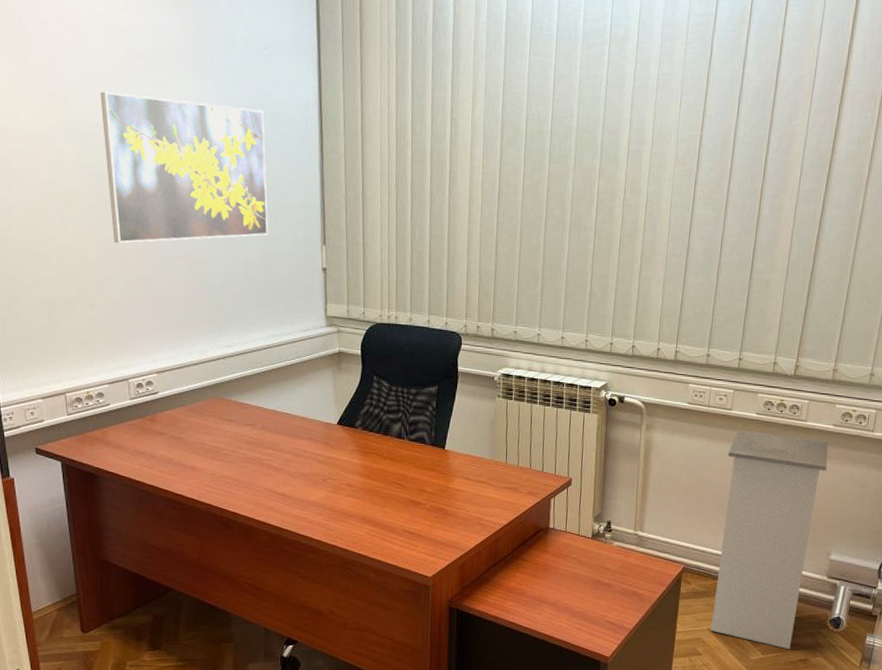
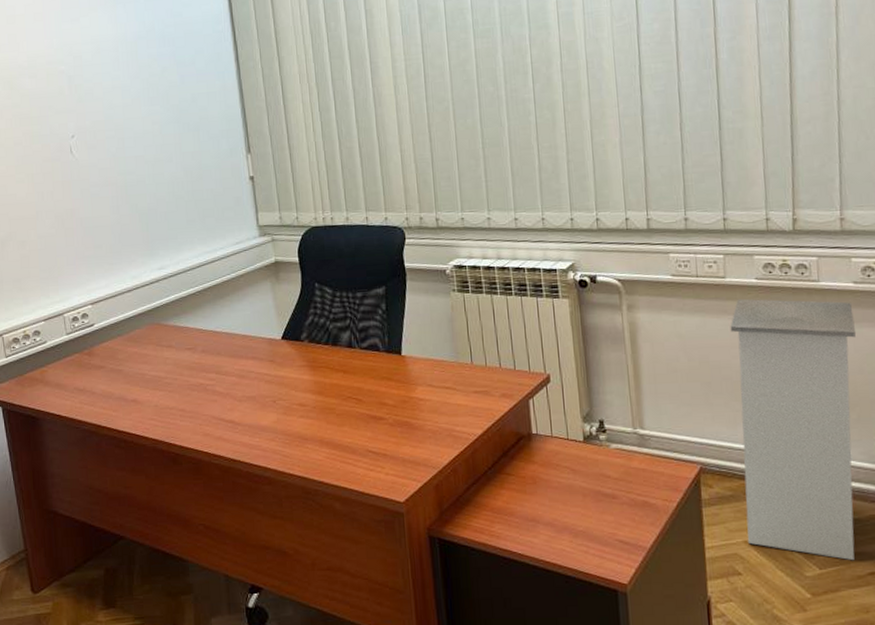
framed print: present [100,91,268,244] -> none [20,30,191,178]

